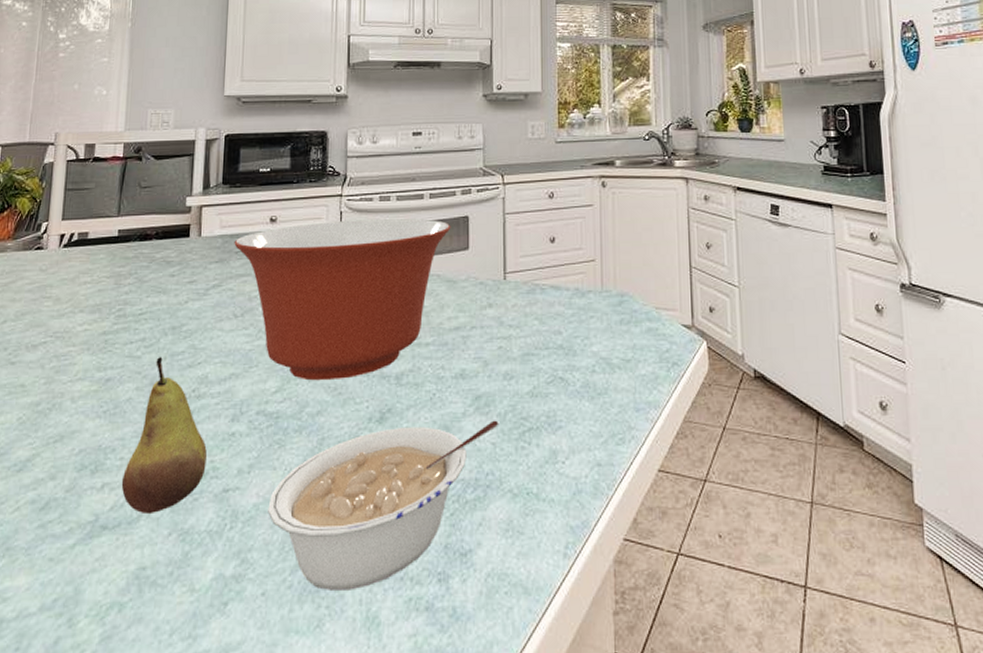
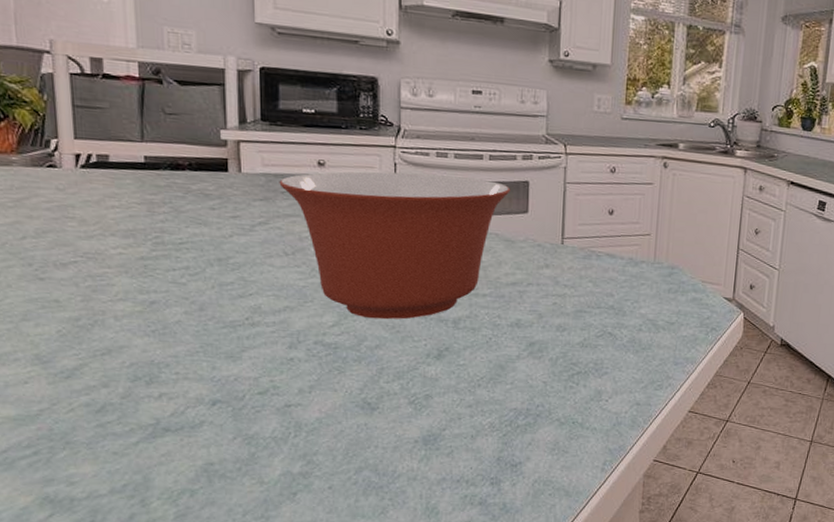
fruit: present [121,357,207,515] -> none [179,286,266,422]
legume: present [268,420,499,590] -> none [331,363,551,488]

